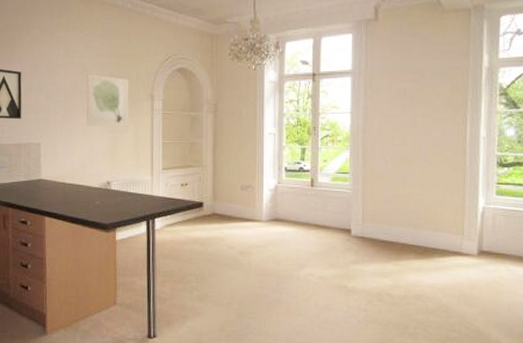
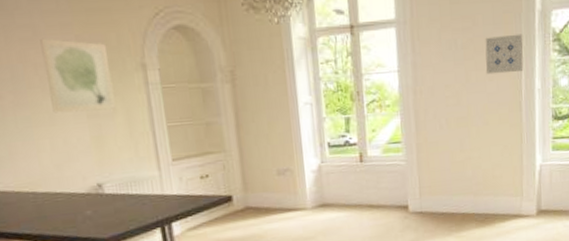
wall art: none [431,87,470,121] -> present [485,34,524,75]

